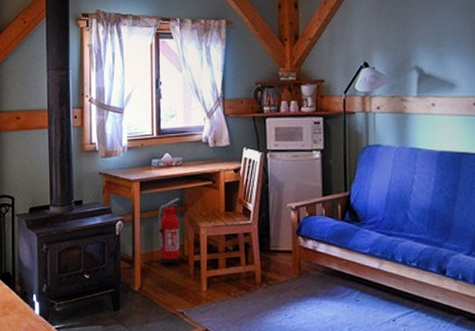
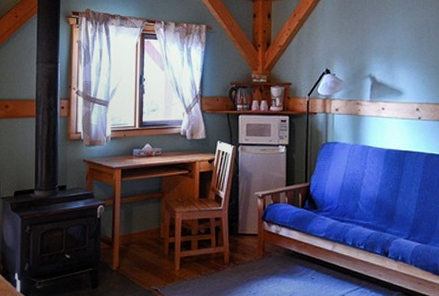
fire extinguisher: present [158,198,181,265] -> none [137,185,158,246]

